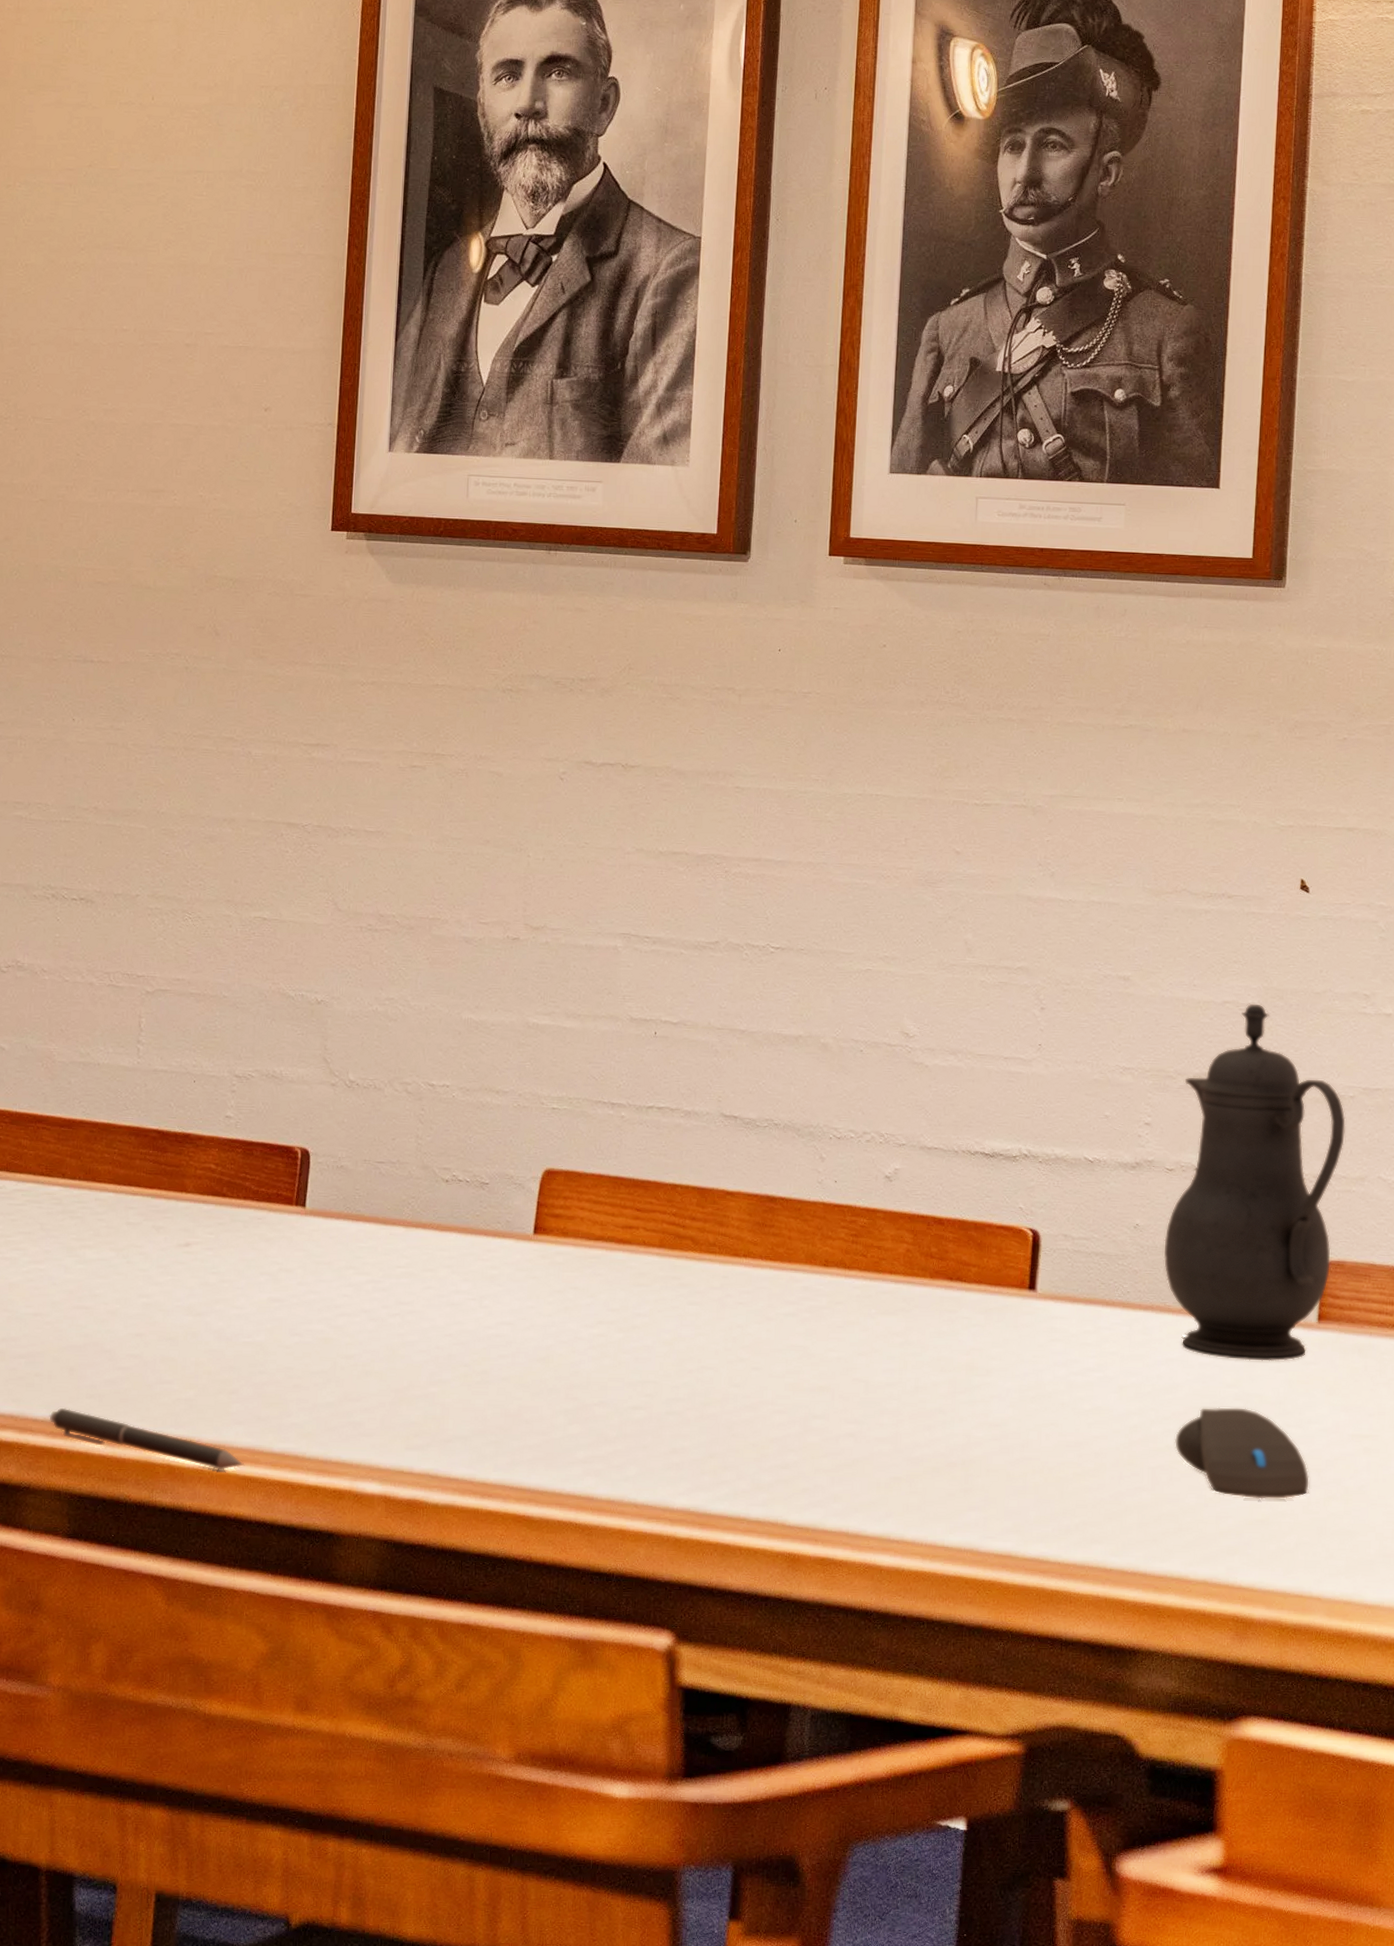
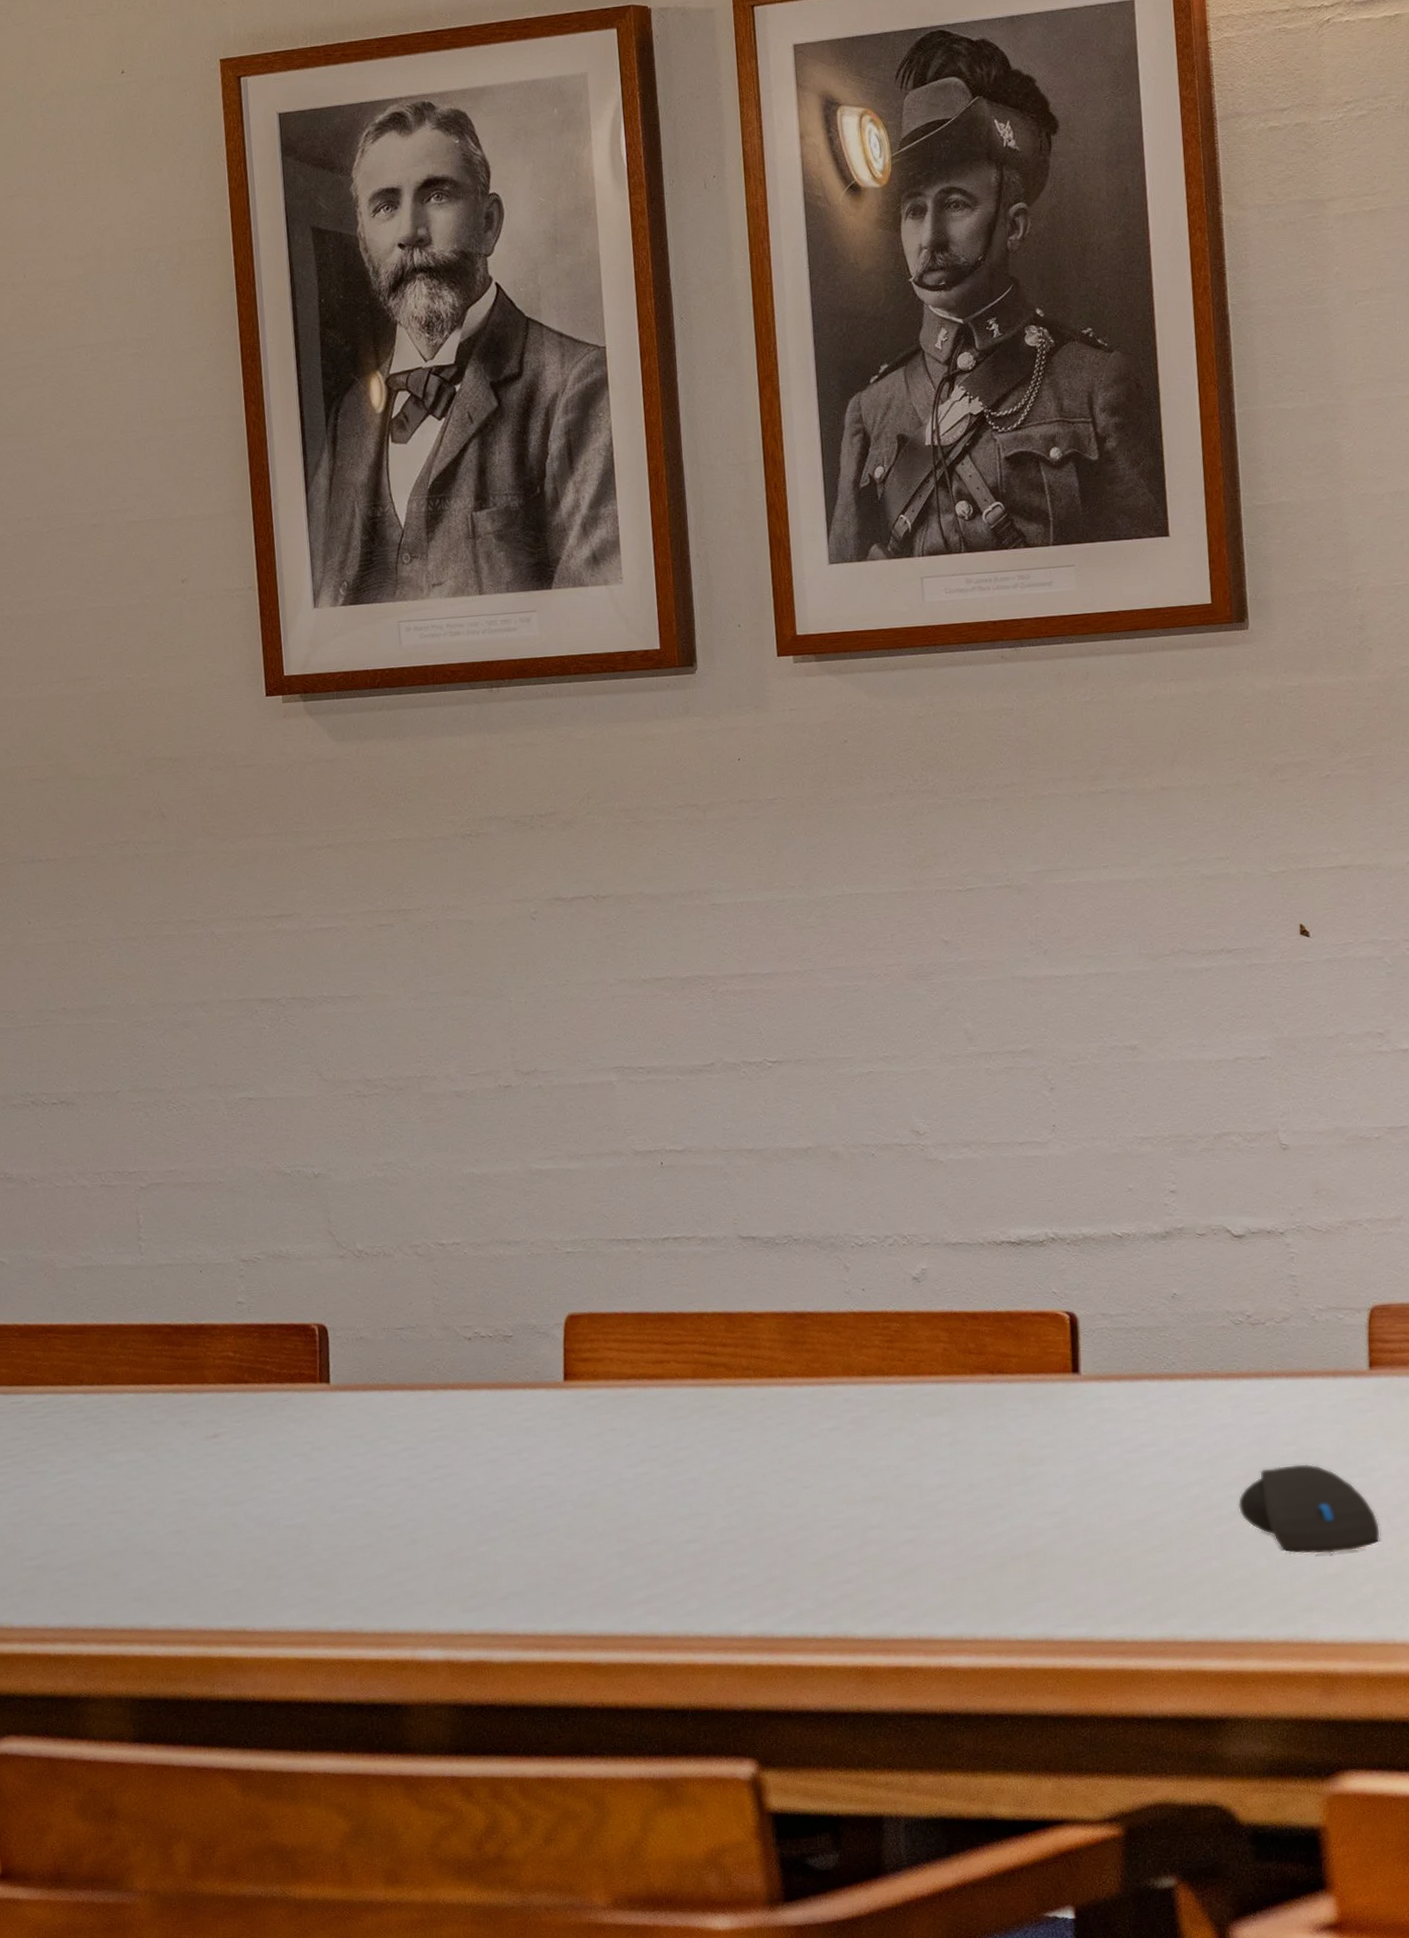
pen: present [49,1407,245,1471] -> none [99,1613,303,1657]
coffeepot: present [1163,1003,1346,1361] -> none [1203,1056,1376,1418]

